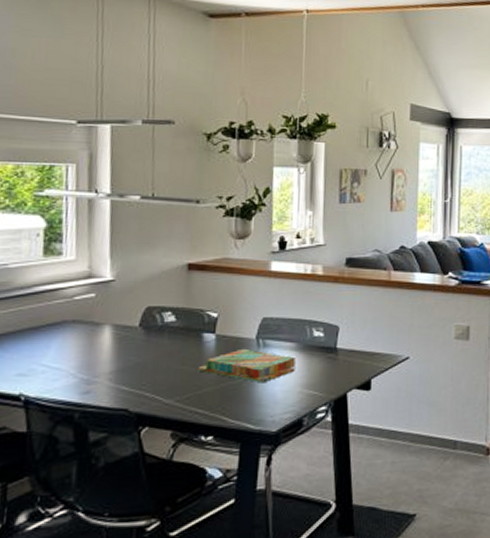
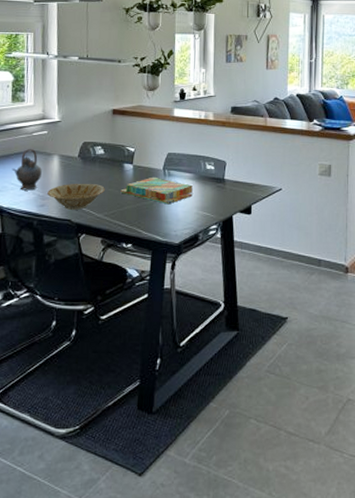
teapot: none [42,316,87,374] -> present [11,148,42,191]
bowl: none [94,361,177,396] -> present [47,184,105,210]

